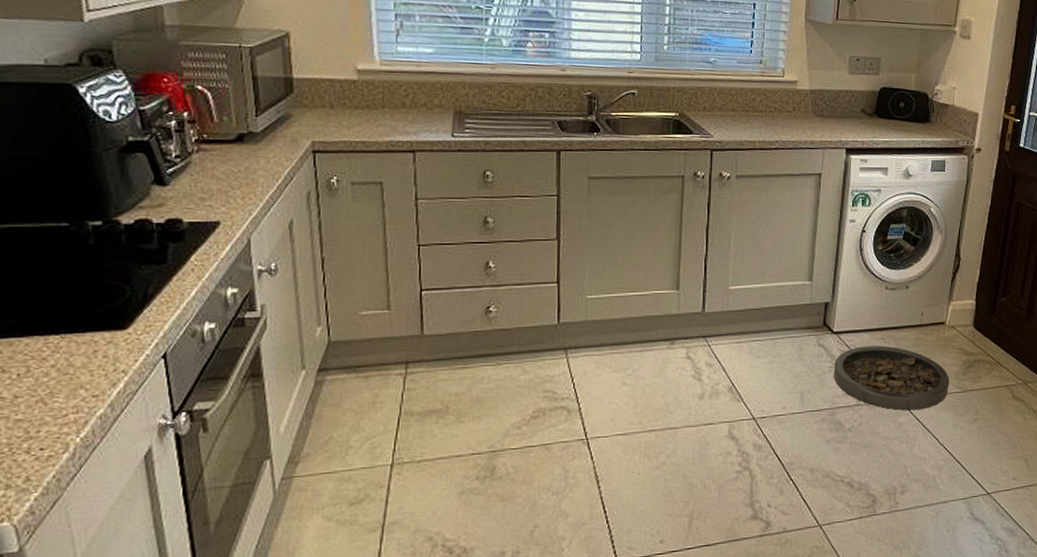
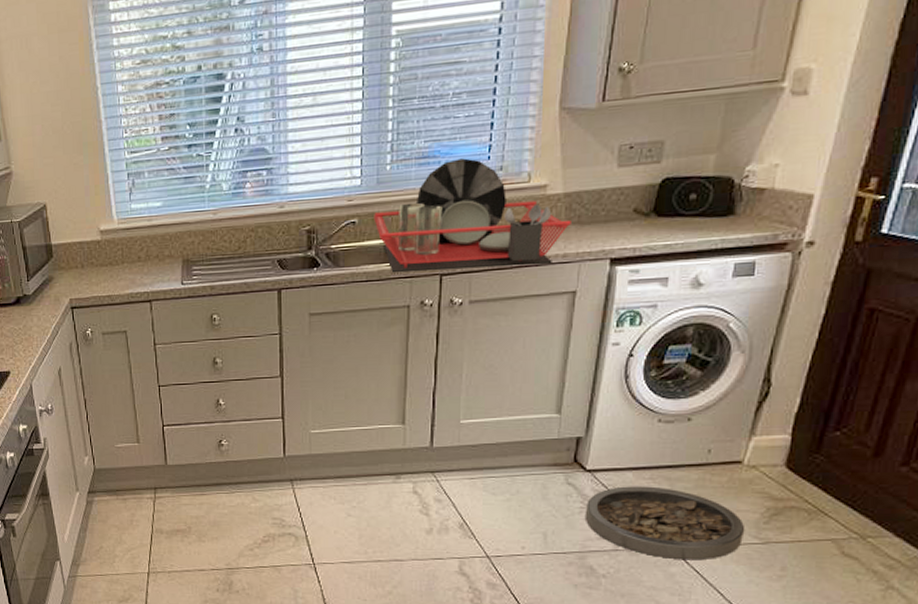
dish rack: none [652,48,816,149] -> present [374,158,571,273]

